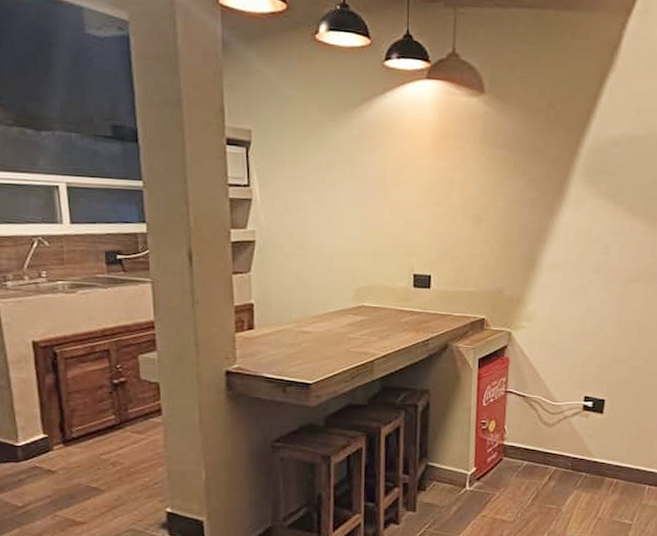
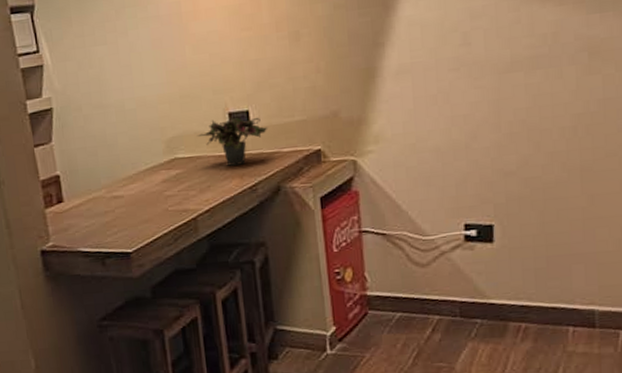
potted plant: none [384,277,445,321] -> present [197,117,268,166]

